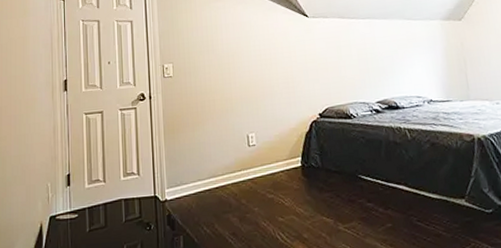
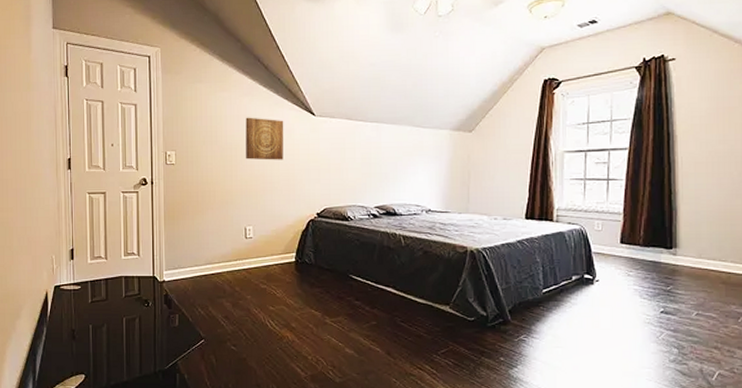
wall art: none [240,24,281,66] -> present [245,117,284,160]

